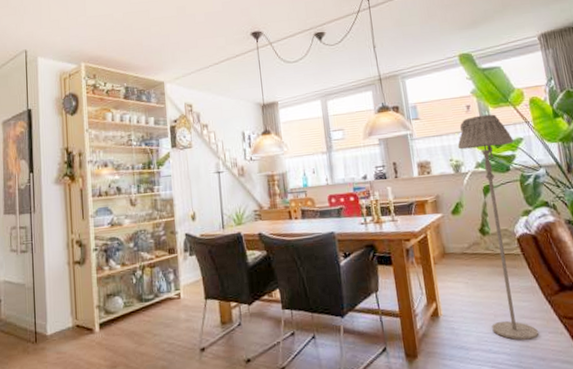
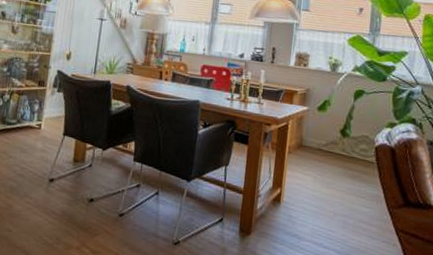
floor lamp: present [457,114,540,341] -> none [328,20,397,244]

